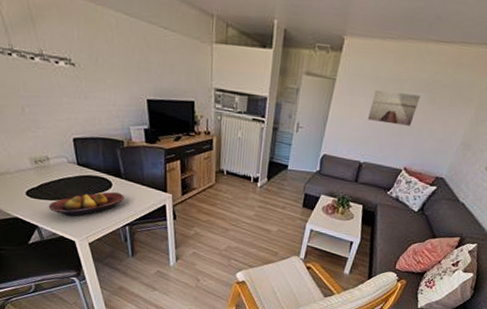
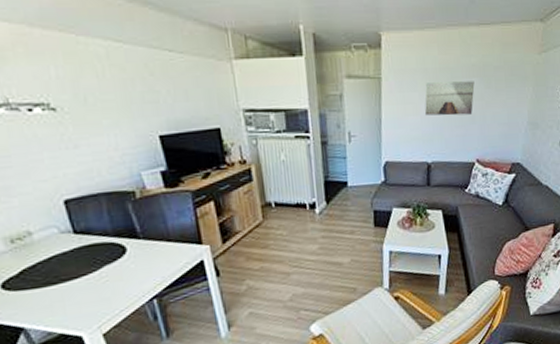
fruit bowl: present [48,192,124,217] -> none [36,258,146,305]

